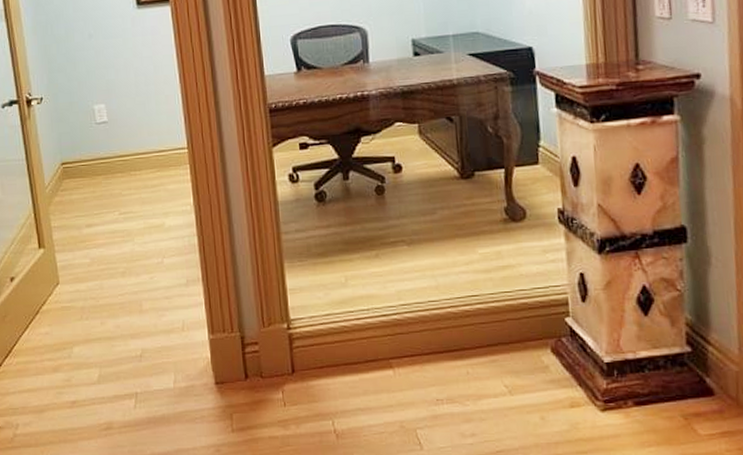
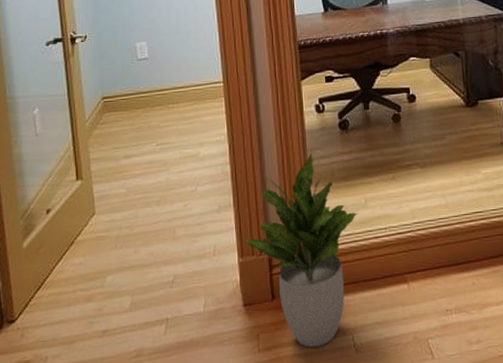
potted plant: none [215,225,338,430] -> present [245,152,358,348]

